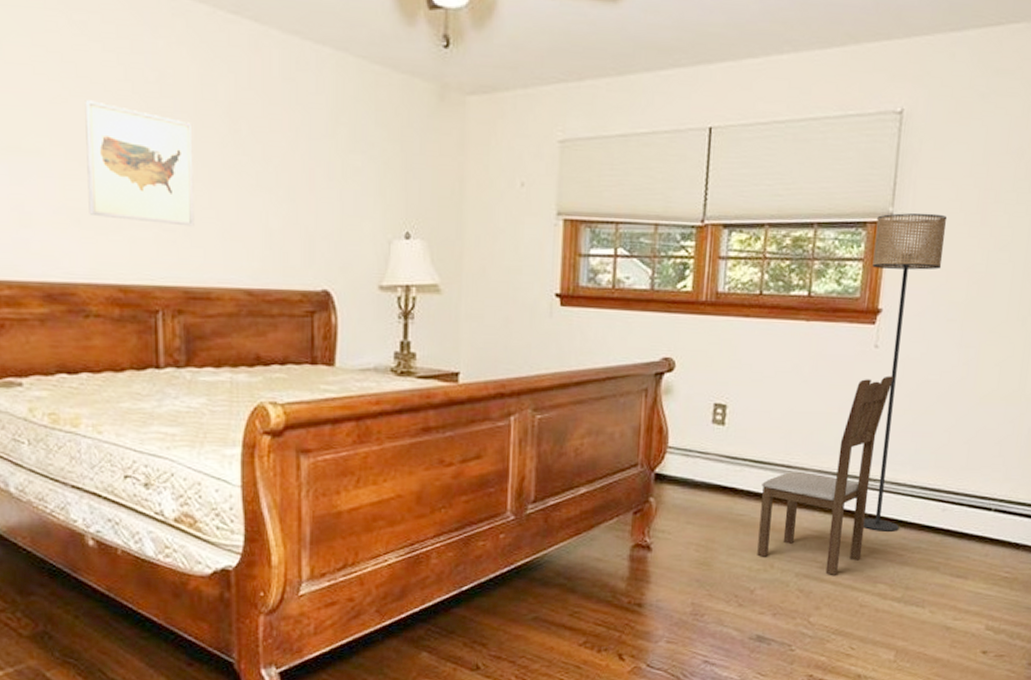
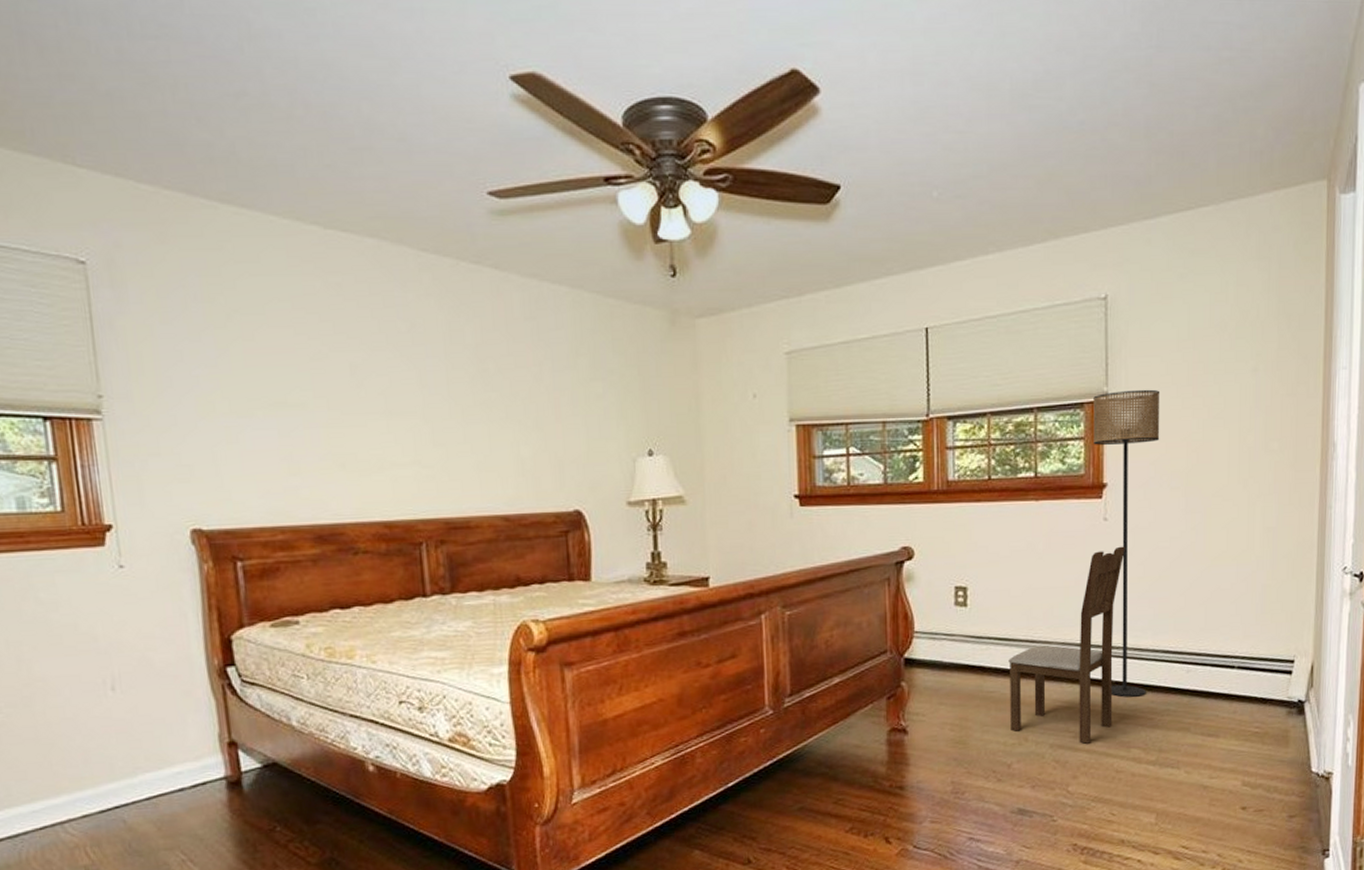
wall art: present [85,100,195,227] -> none [343,354,451,462]

